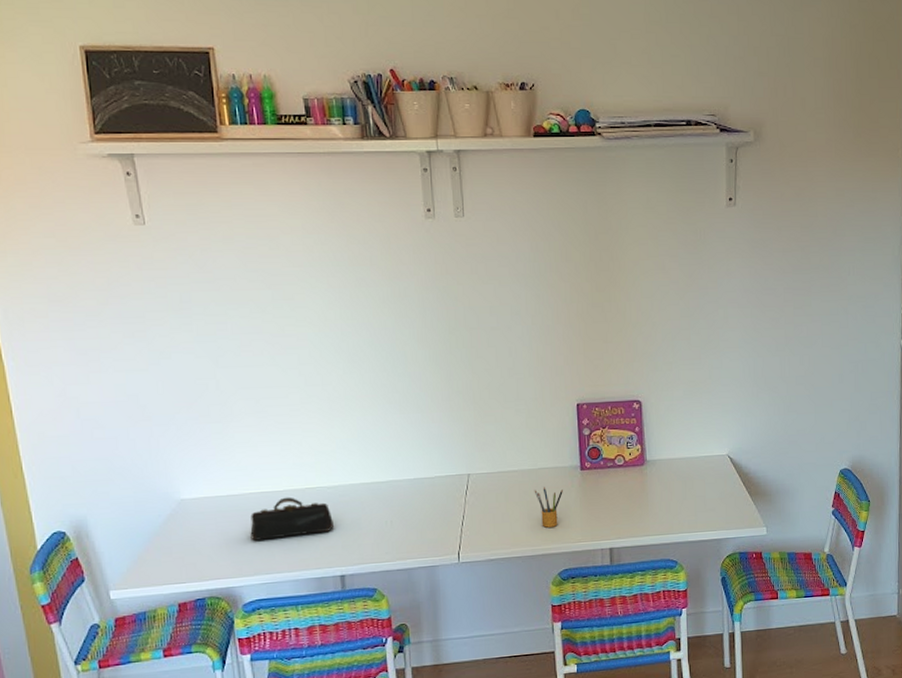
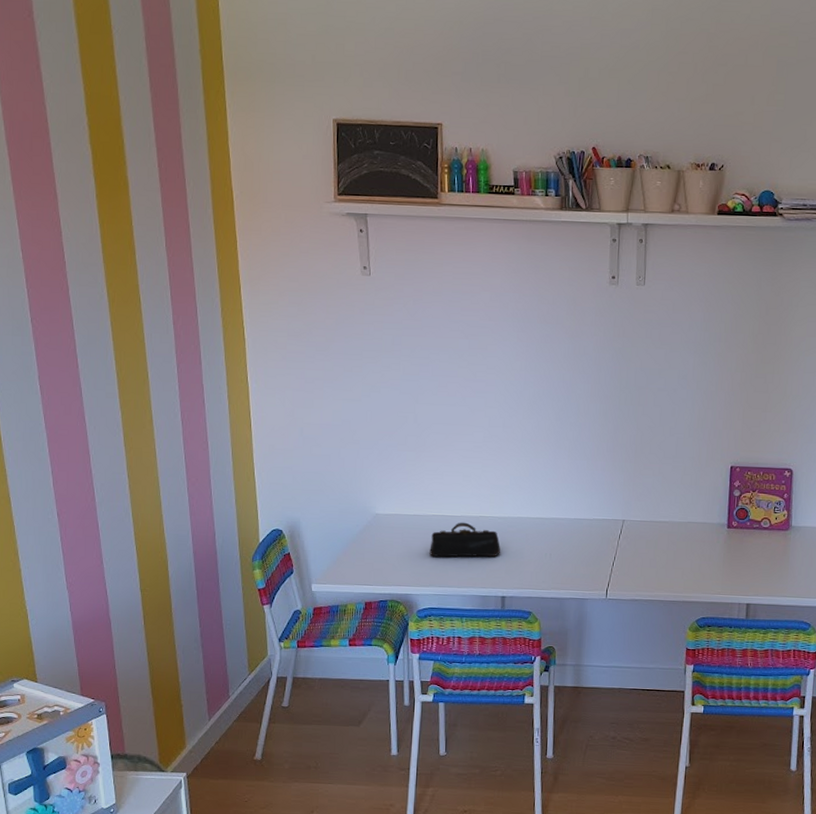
pencil box: present [534,487,563,528] -> none [681,540,709,577]

